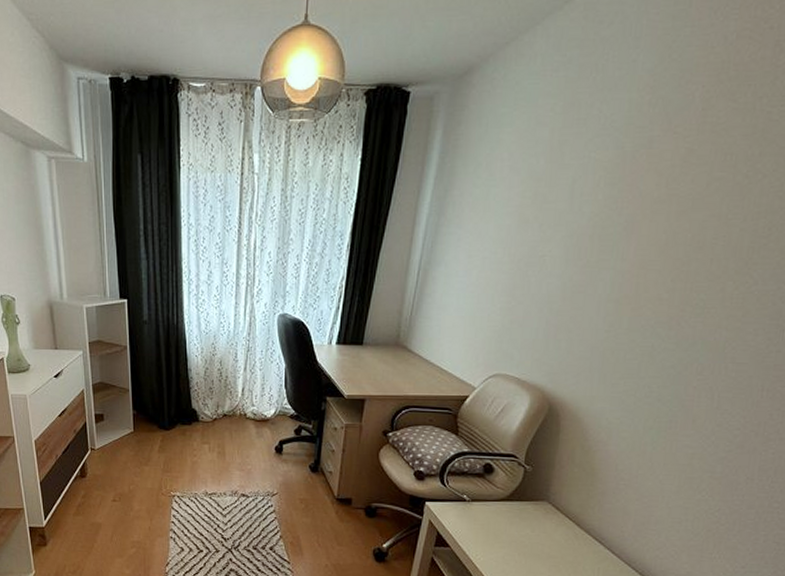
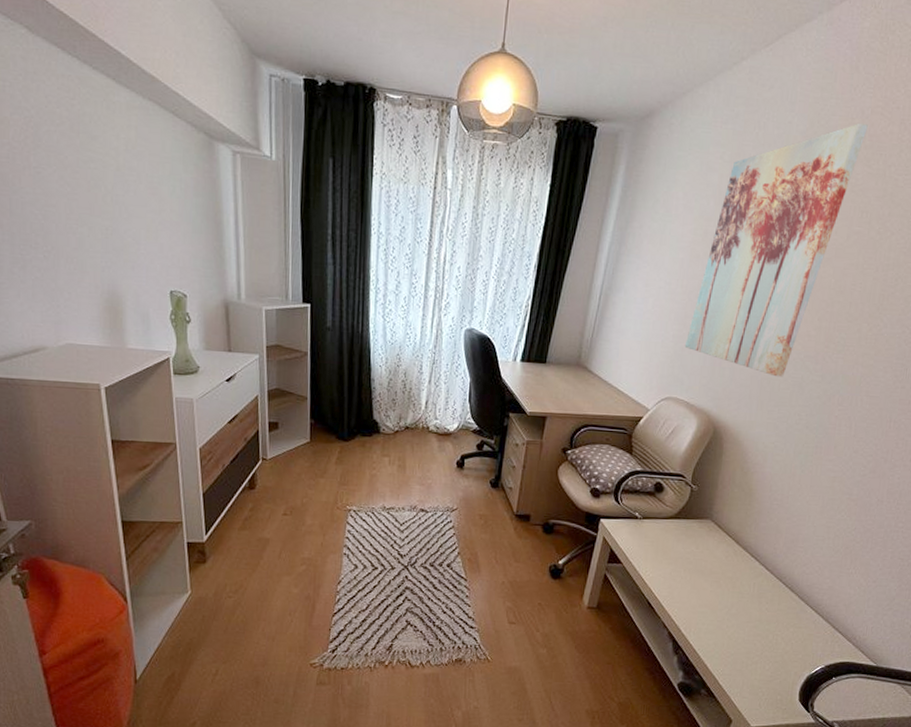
wall art: none [513,51,732,347] -> present [684,123,868,377]

